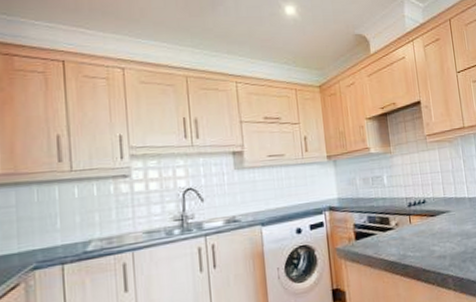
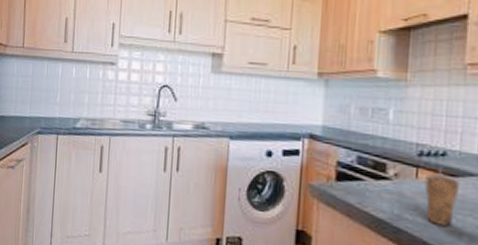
cup: none [416,210,438,255] -> present [424,165,459,226]

